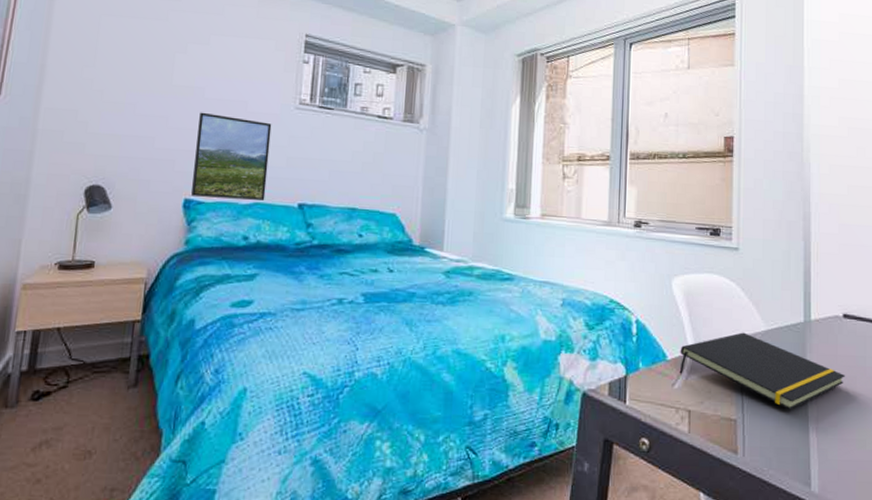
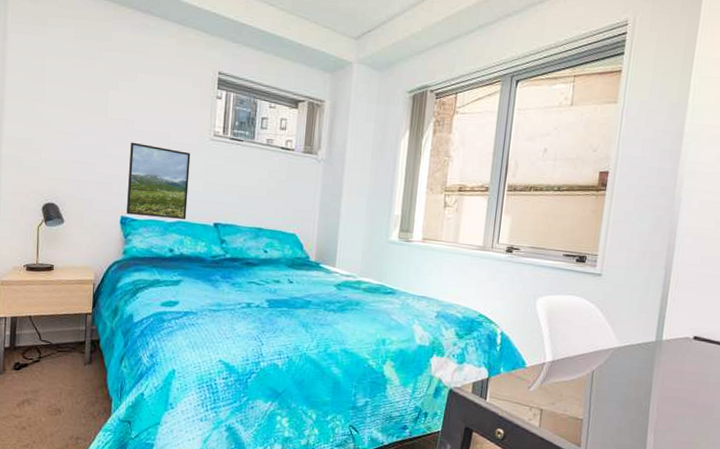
notepad: present [679,332,845,410] -> none [536,347,688,415]

